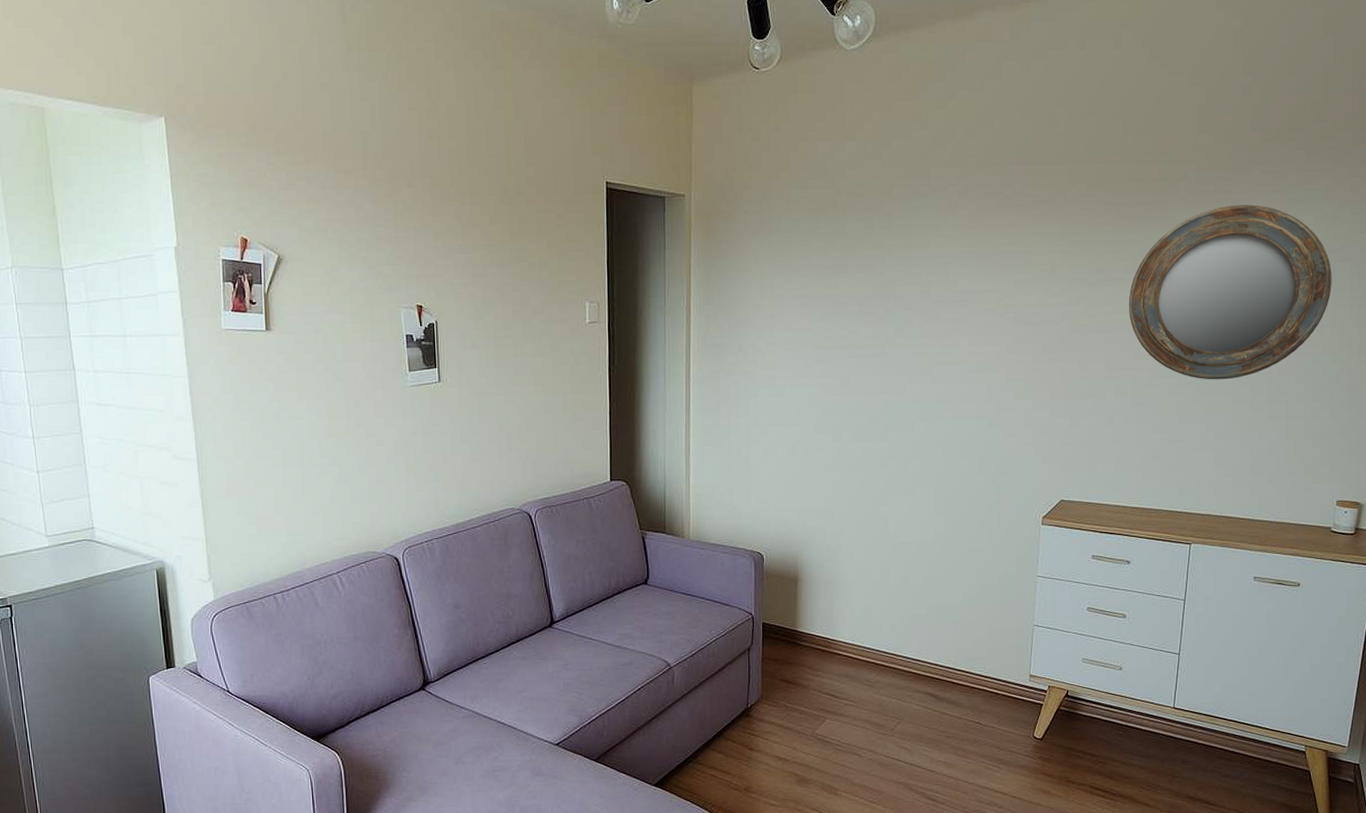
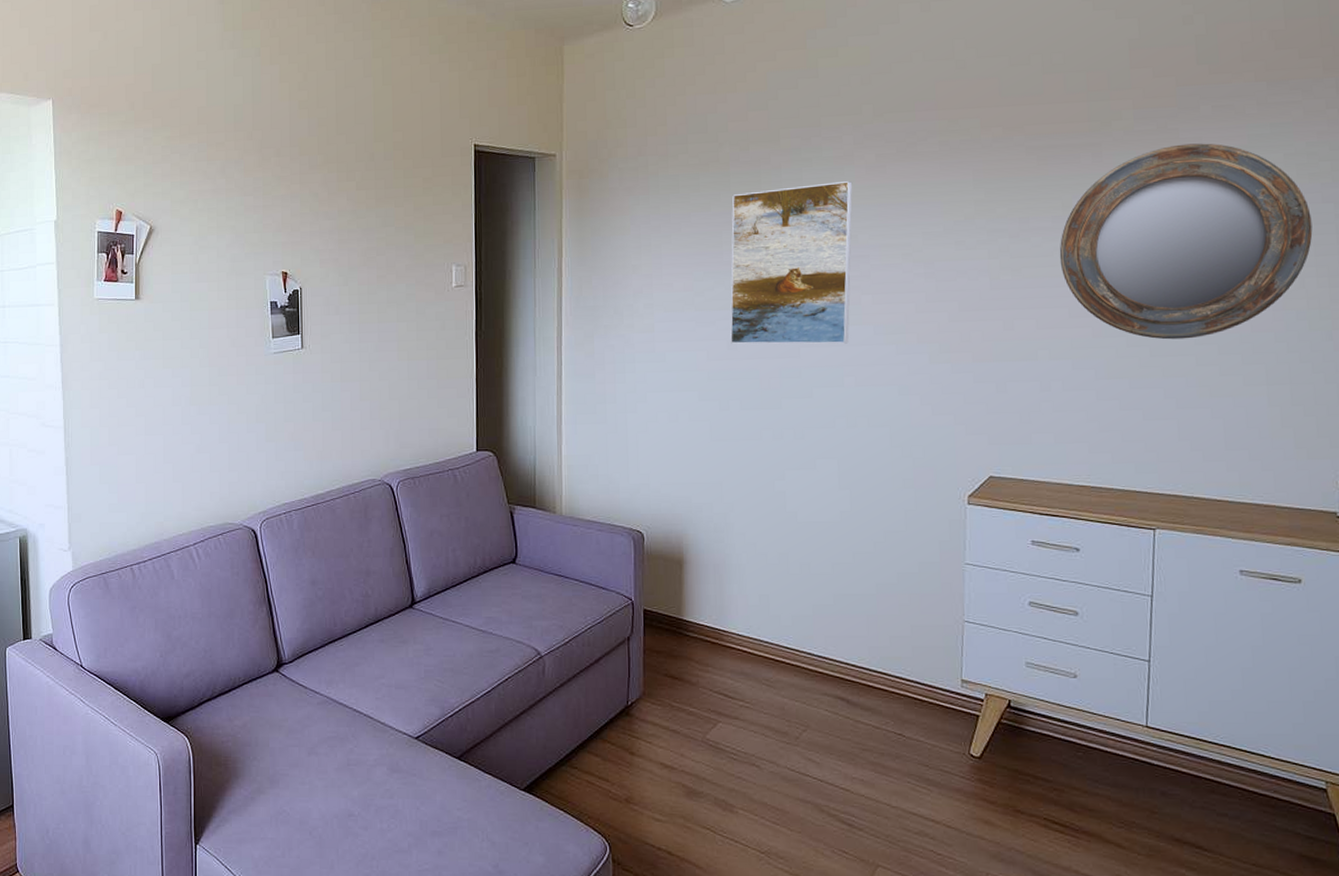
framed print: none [844,229,956,382] -> present [730,180,853,344]

